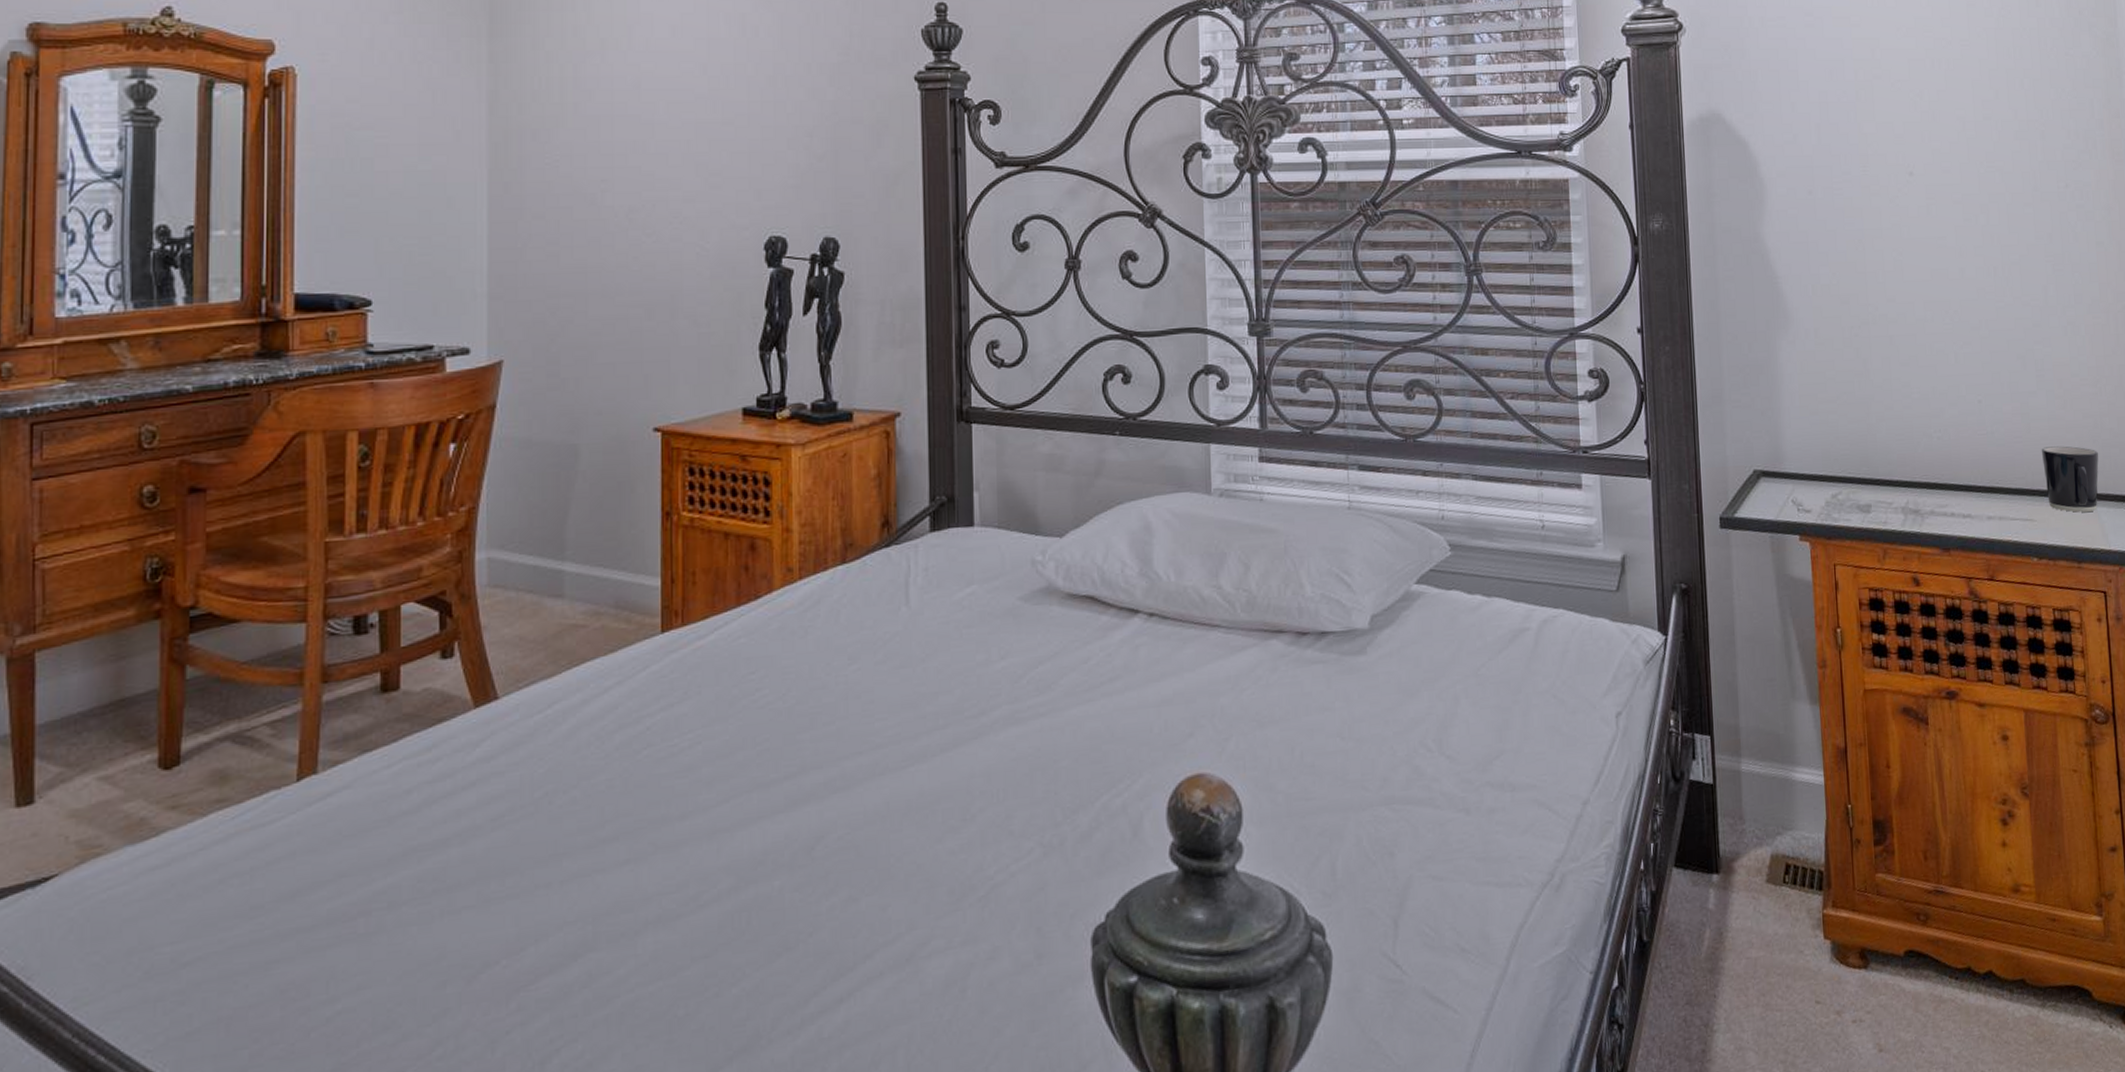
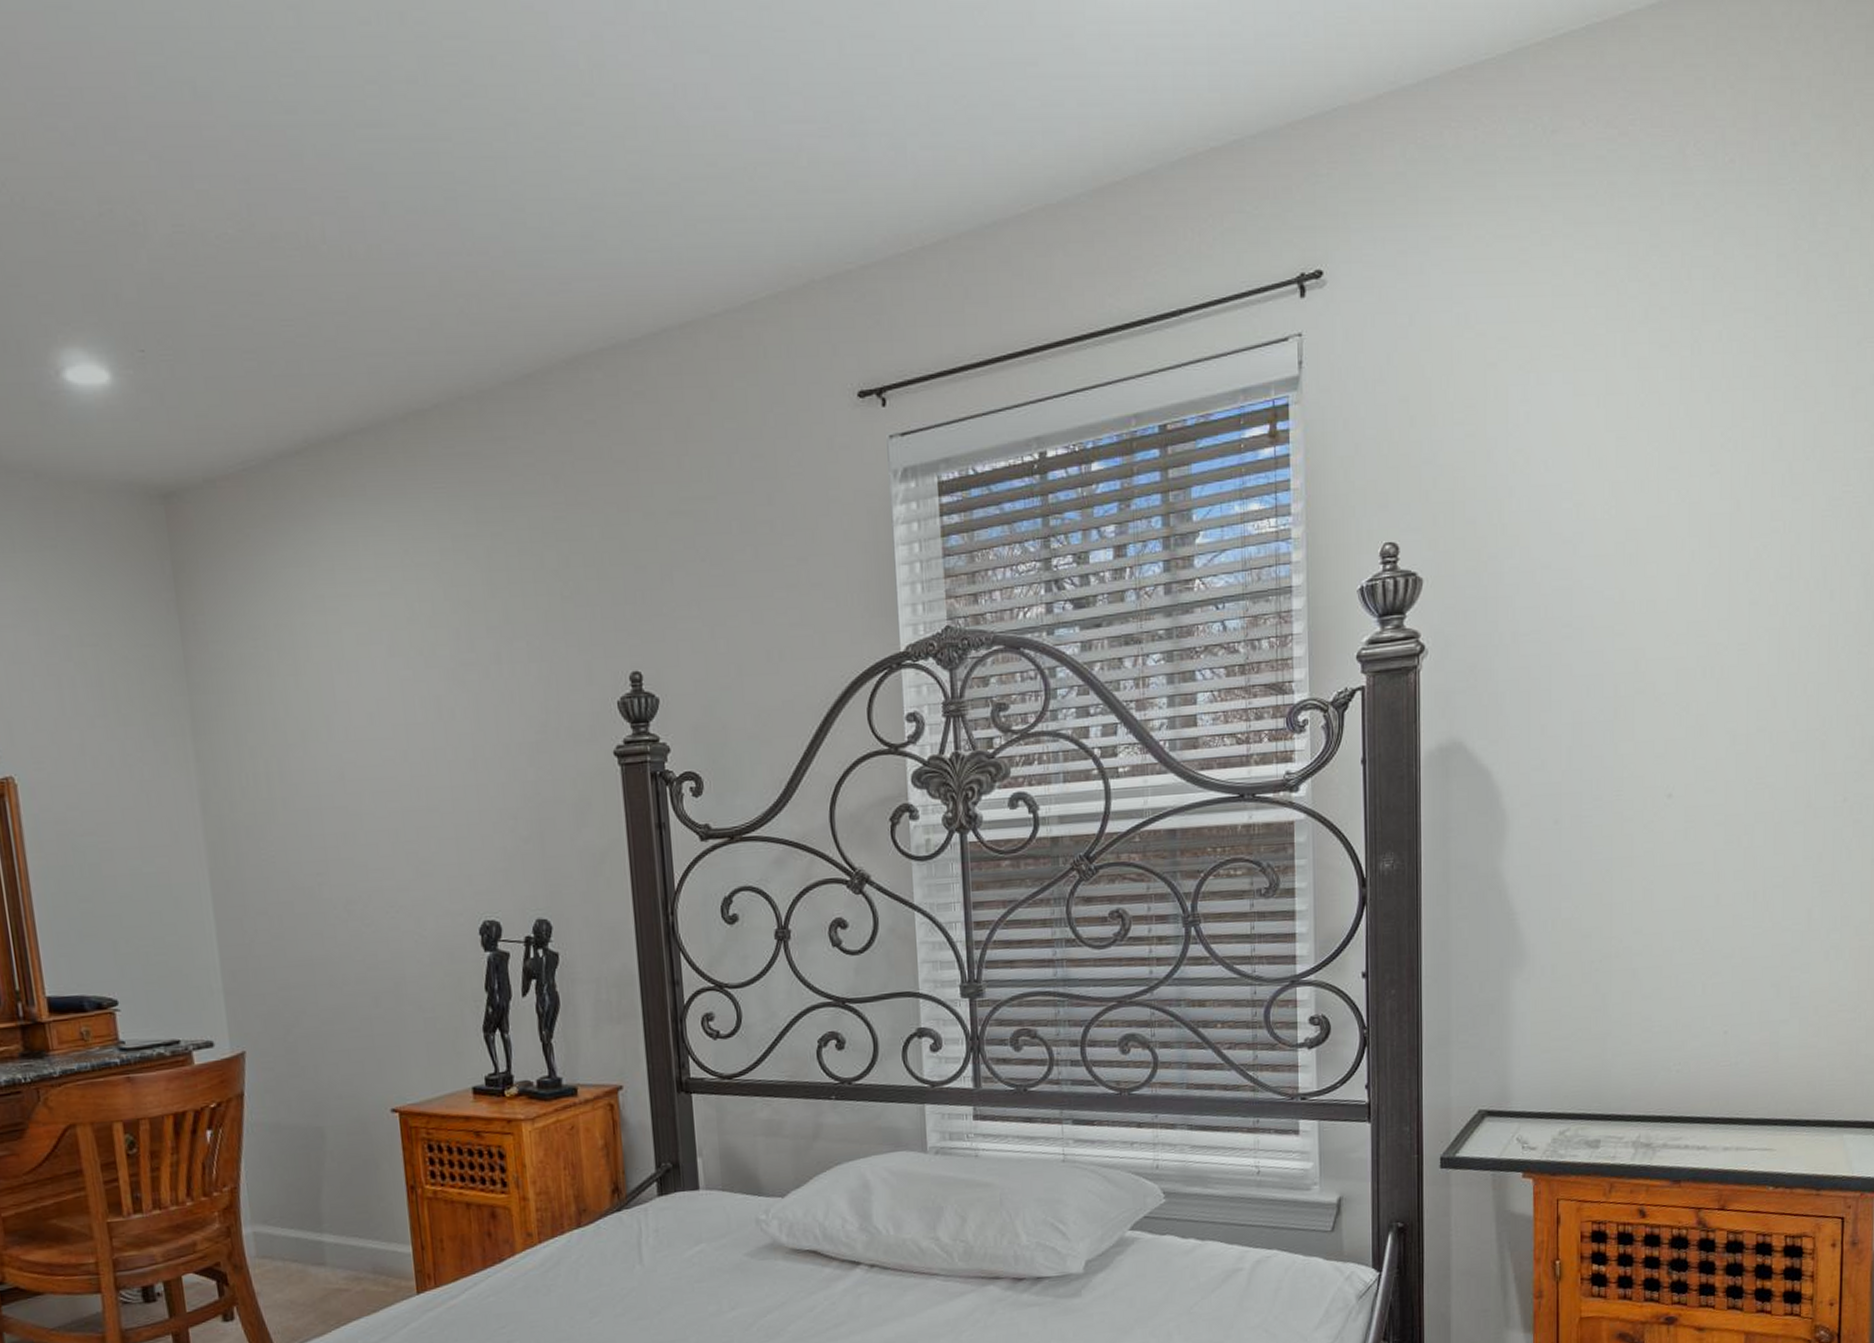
mug: present [2041,446,2099,512] -> none [1788,1074,1851,1140]

